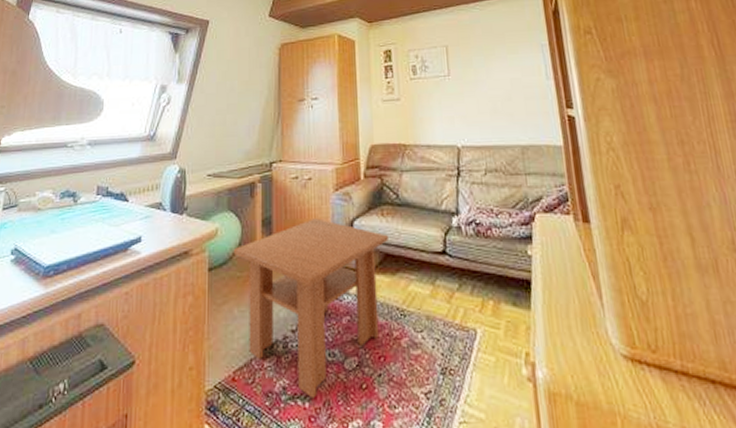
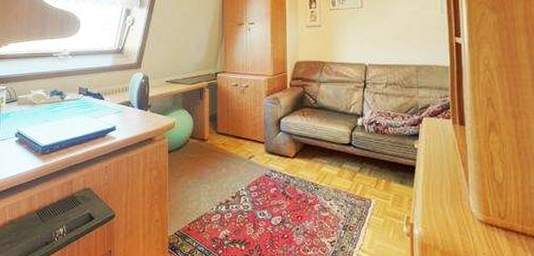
coffee table: present [233,218,390,399] -> none [187,116,308,244]

